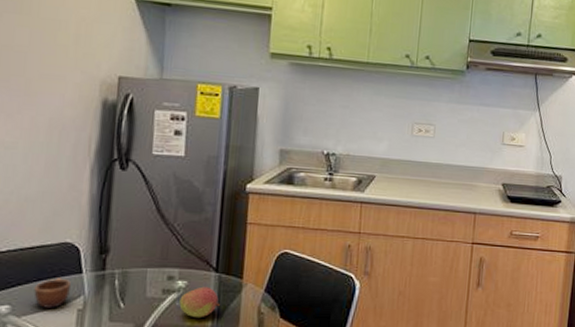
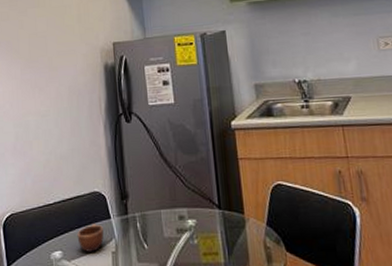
fruit: present [179,286,220,317] -> none [192,224,228,255]

